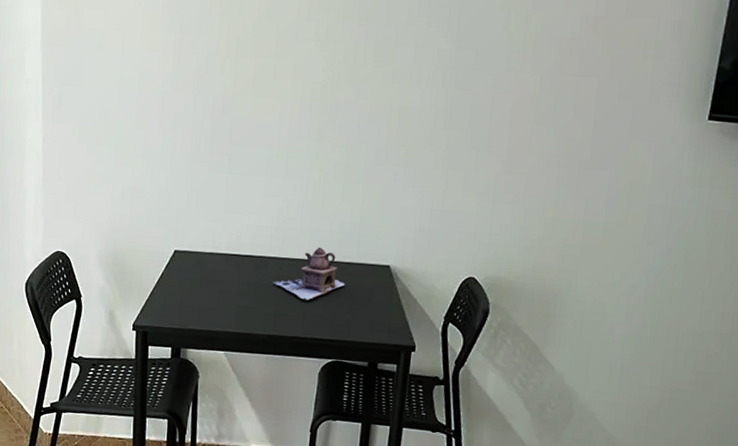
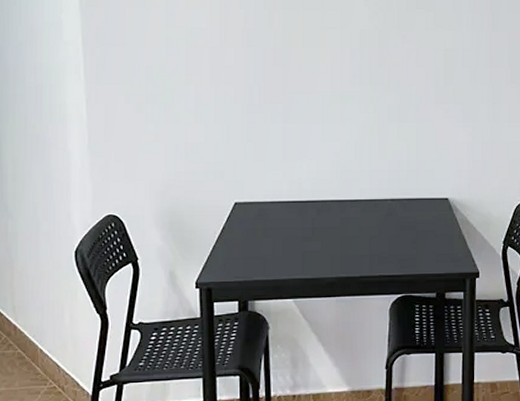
teapot: present [273,247,345,302] -> none [337,186,407,241]

